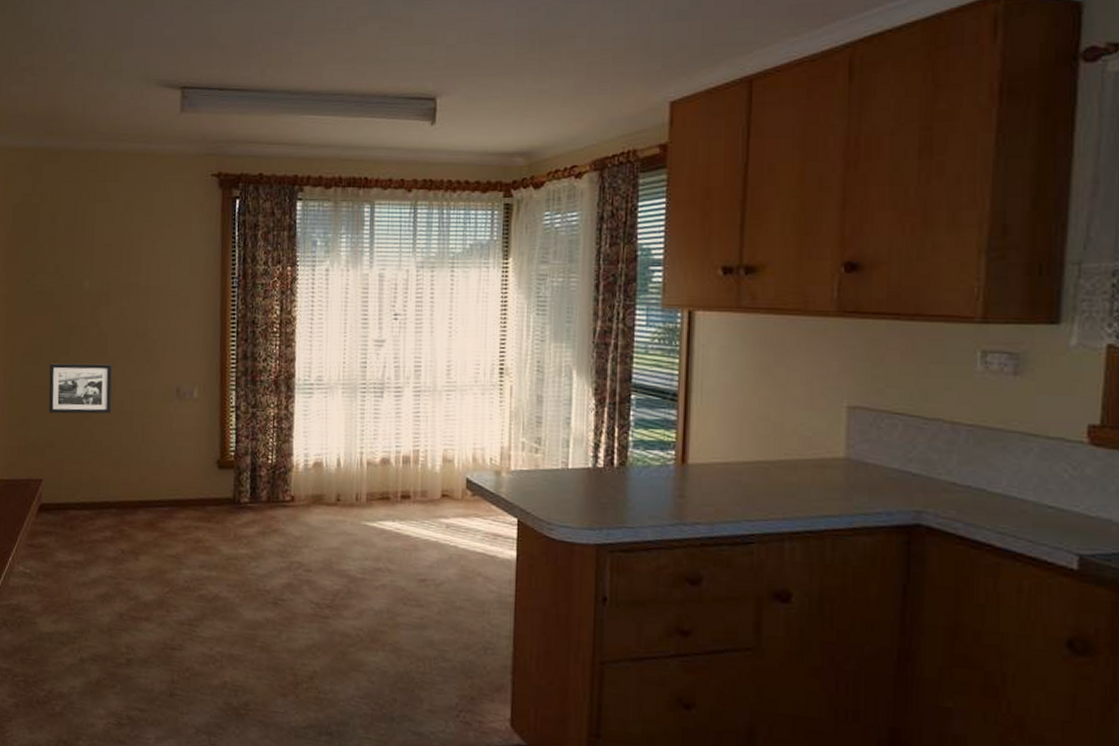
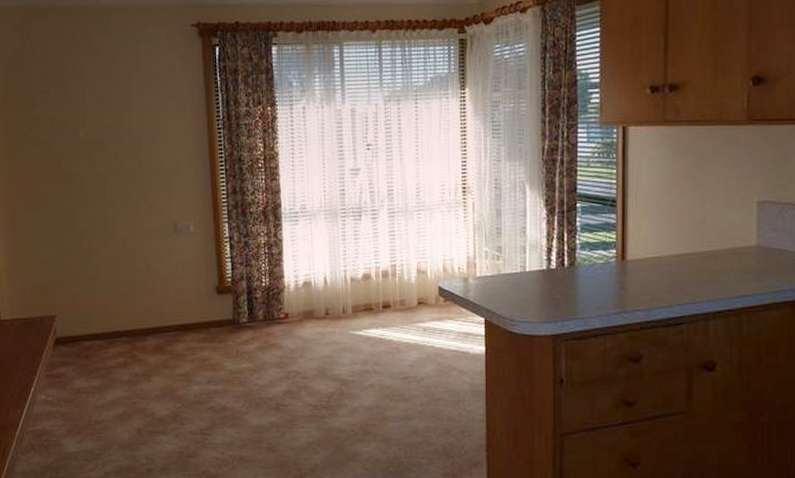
picture frame: present [48,363,113,414] -> none [53,206,115,255]

